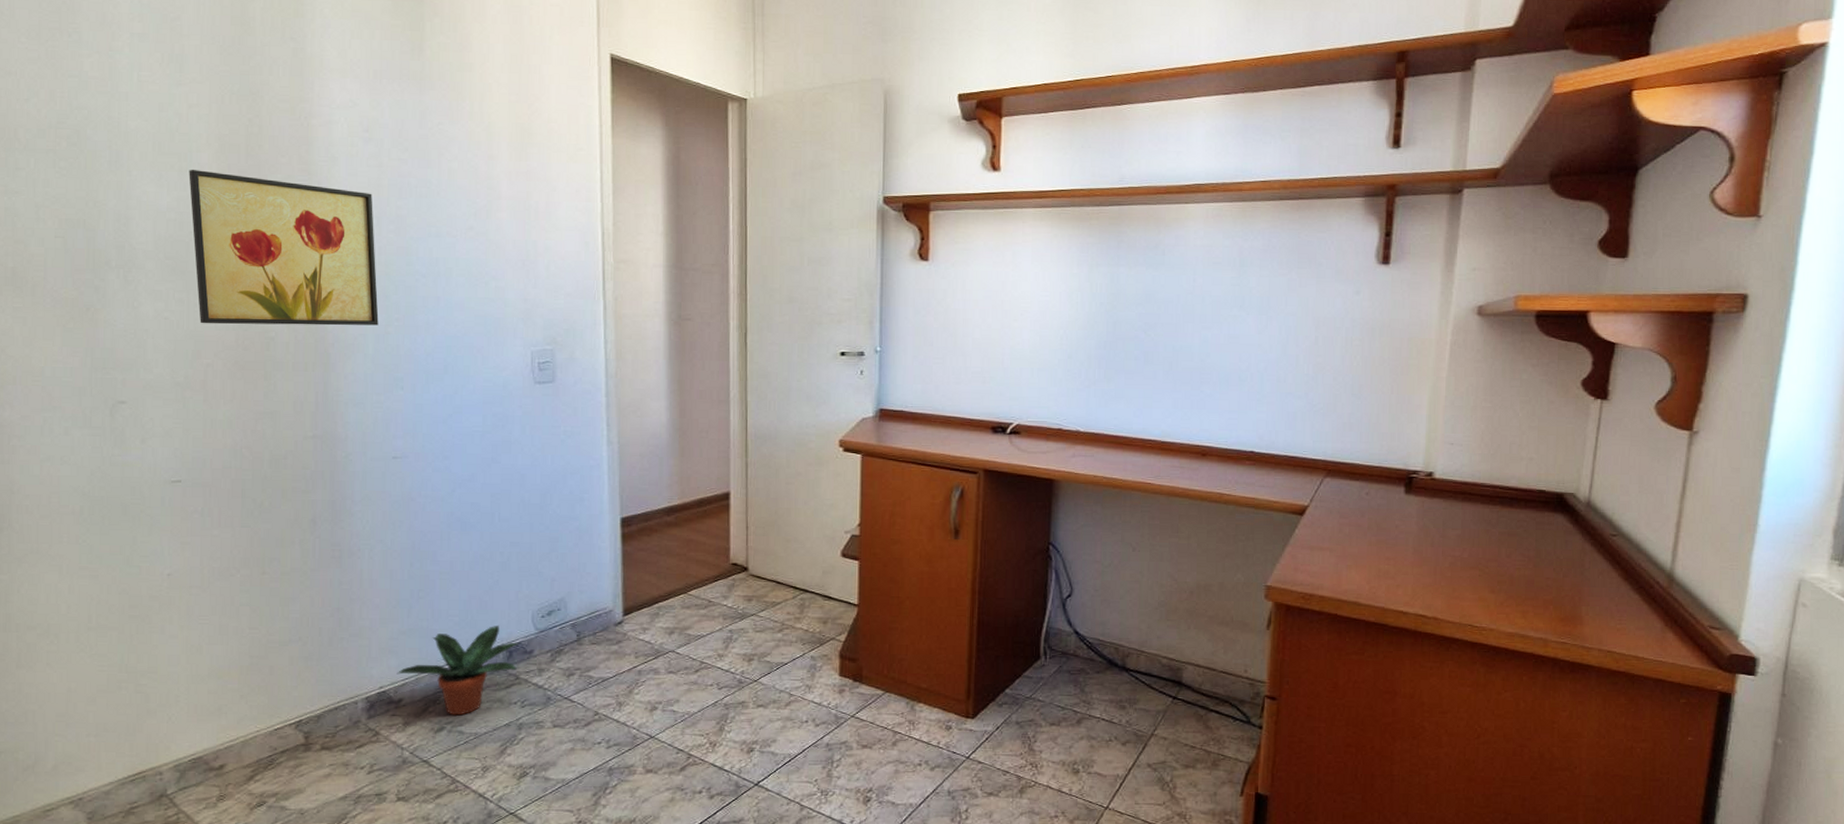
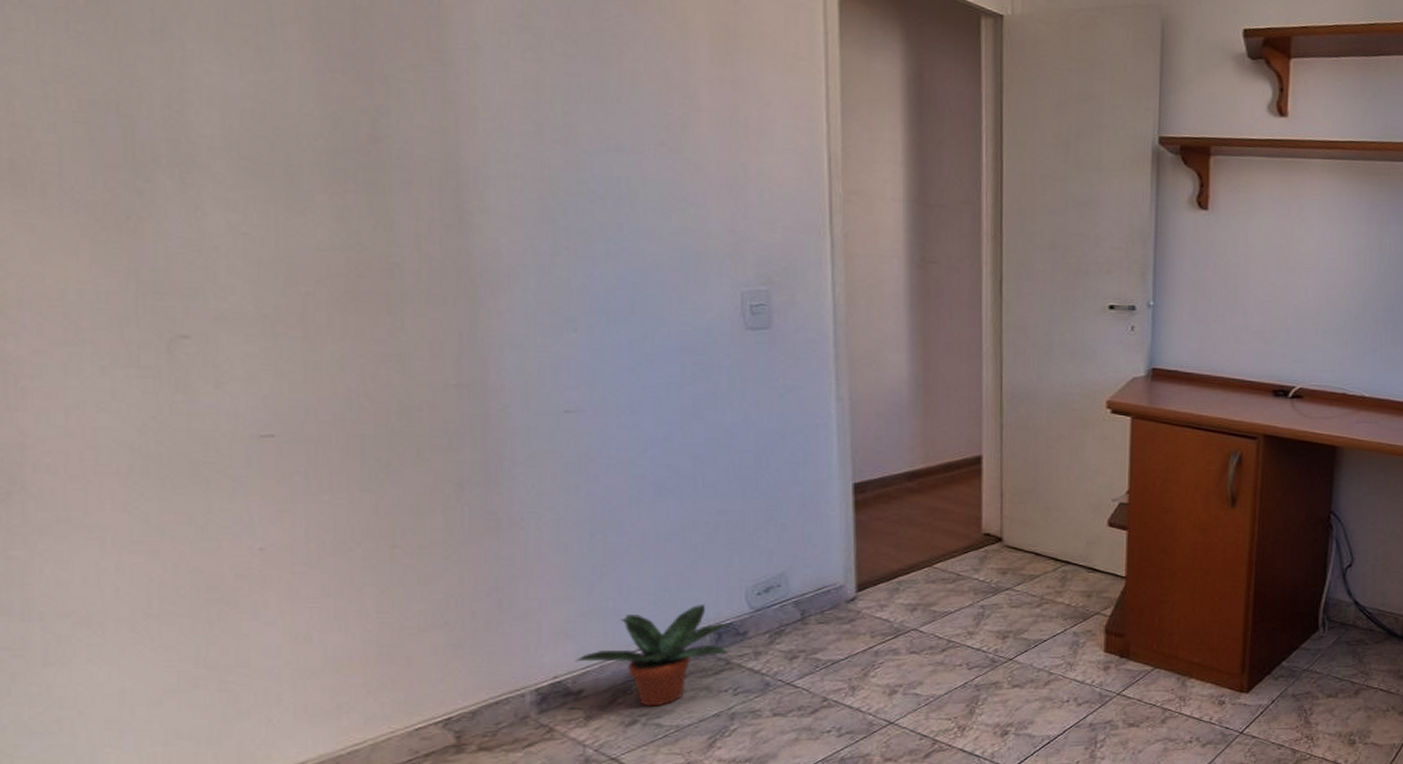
wall art: present [189,169,379,326] -> none [270,47,542,254]

